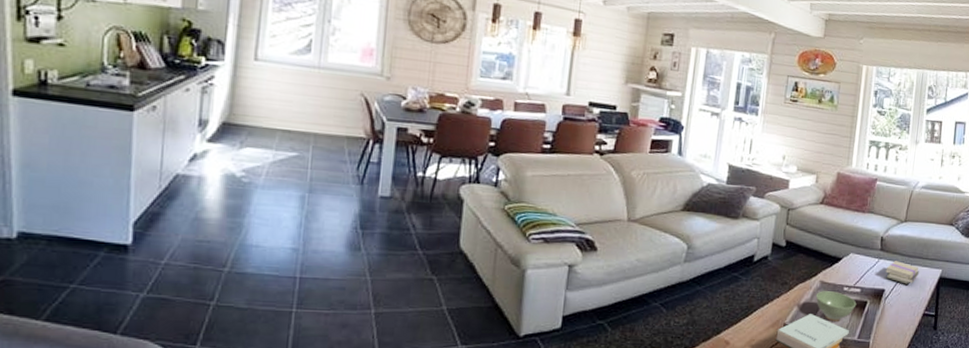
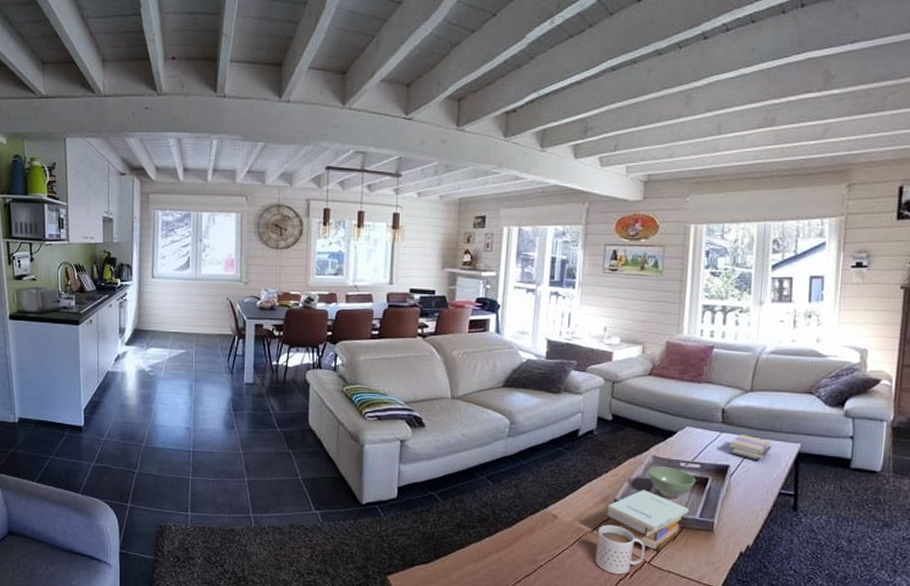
toaster: none [24,53,107,94] -> present [14,286,62,315]

